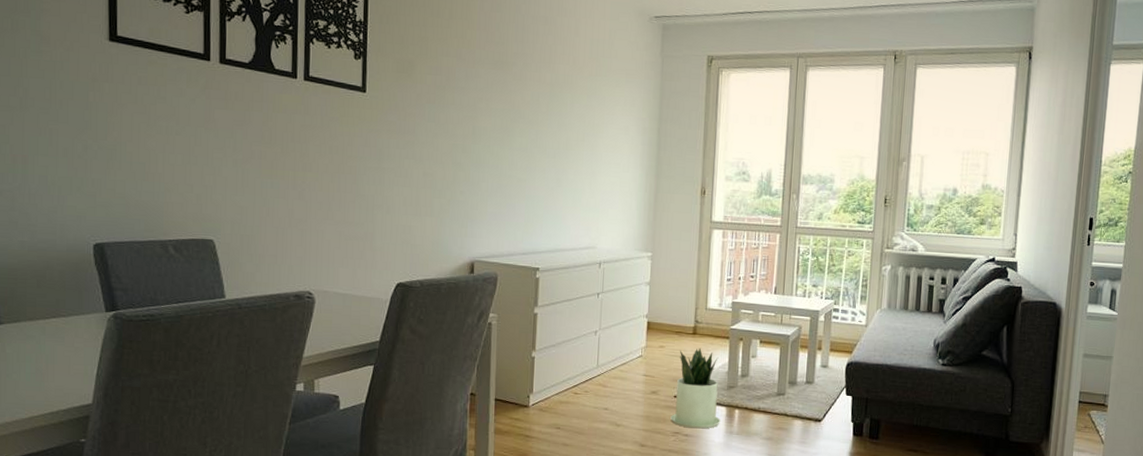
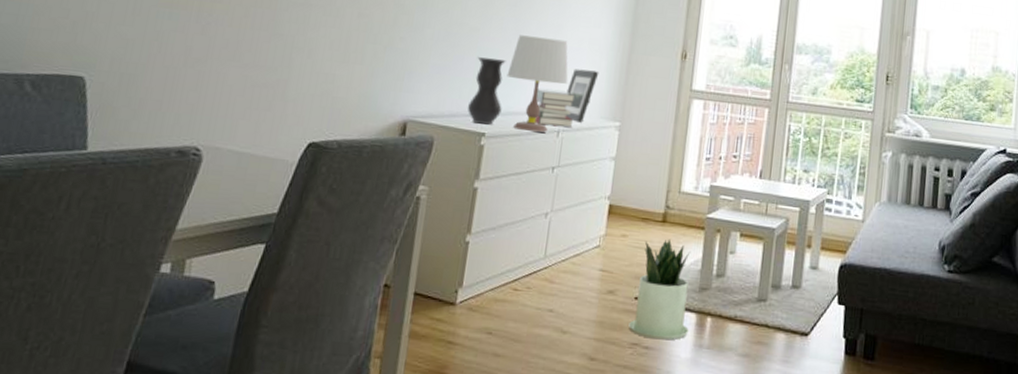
vase: none [522,204,551,261] -> present [467,57,506,125]
table lamp: none [552,183,605,265] -> present [507,35,568,133]
books: none [578,227,611,260] -> present [535,87,575,128]
picture frame: none [603,209,631,256] -> present [564,68,599,124]

